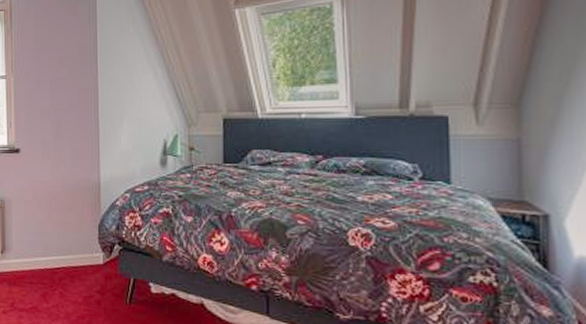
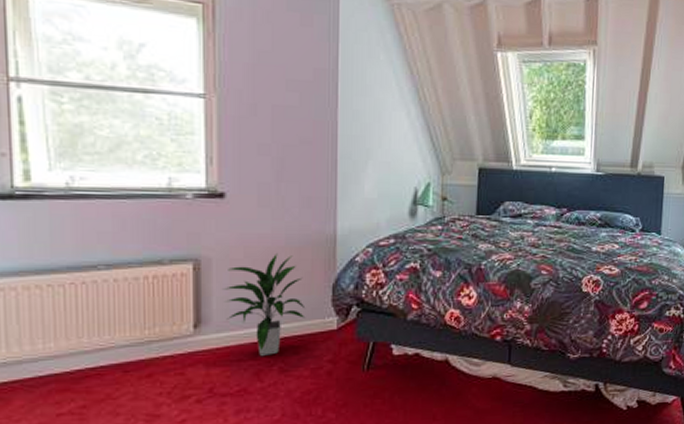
indoor plant: none [19,197,79,281] -> present [223,254,306,356]

